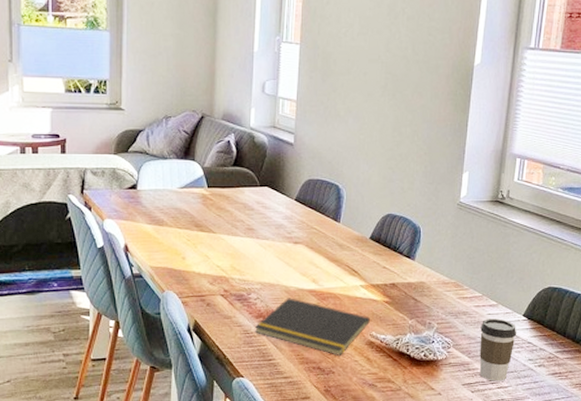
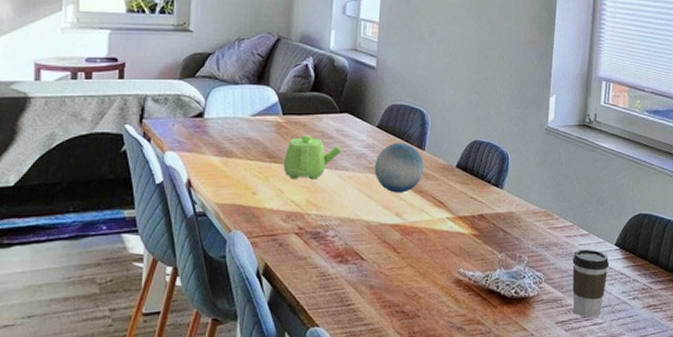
teapot: none [209,207,262,248] -> present [283,135,342,180]
notepad: present [255,298,370,355] -> none [333,234,457,297]
decorative ball: none [292,215,339,261] -> present [374,142,424,193]

